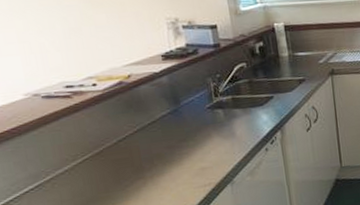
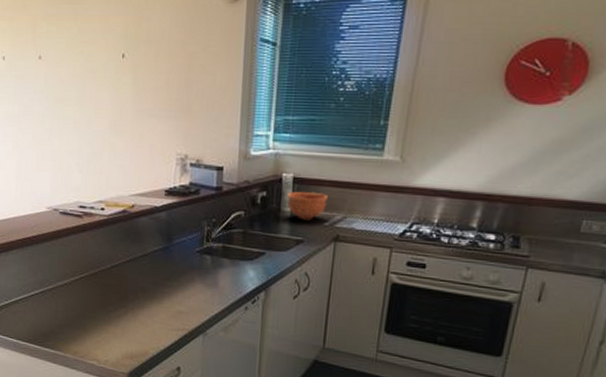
bowl: none [282,36,319,62] -> present [287,191,329,221]

